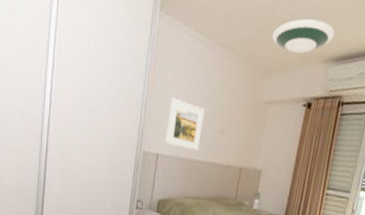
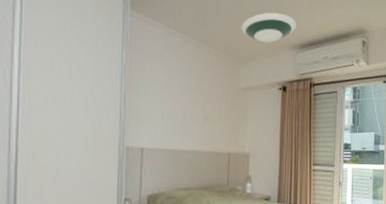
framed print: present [165,97,205,151] -> none [149,90,186,141]

